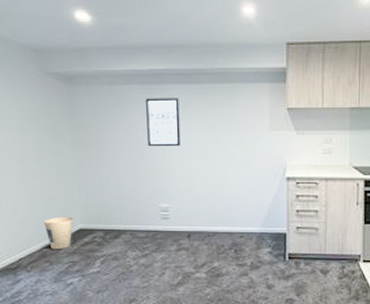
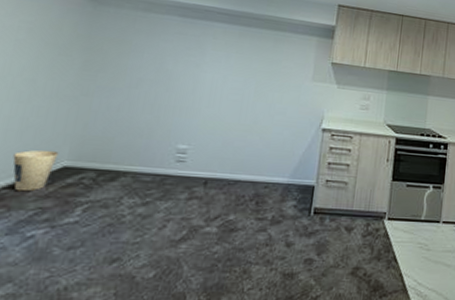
wall art: present [146,98,181,147] -> none [177,31,223,86]

